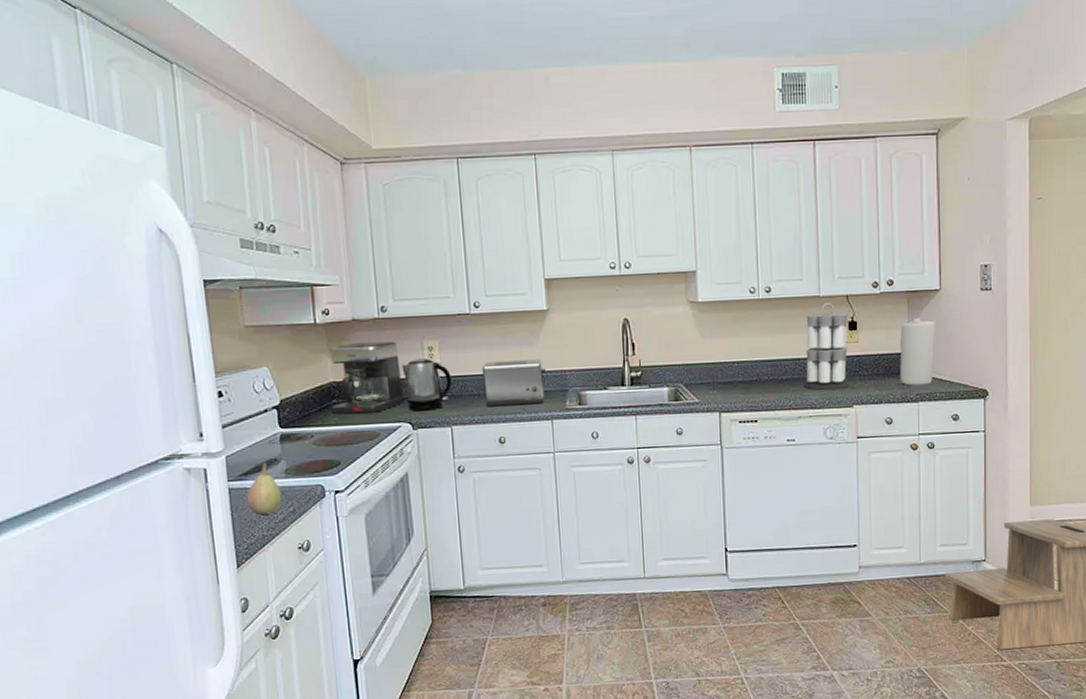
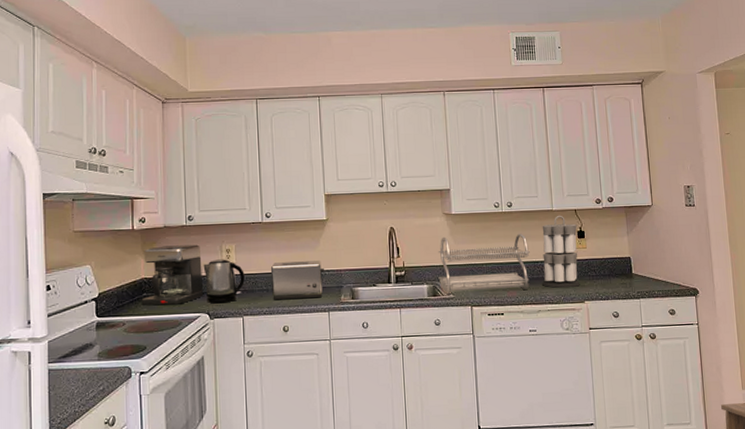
fruit: present [246,462,282,515] -> none [63,346,94,393]
dish rack: none [681,324,791,399] -> present [438,233,530,295]
paper towel holder: present [900,318,935,386] -> none [621,229,651,285]

